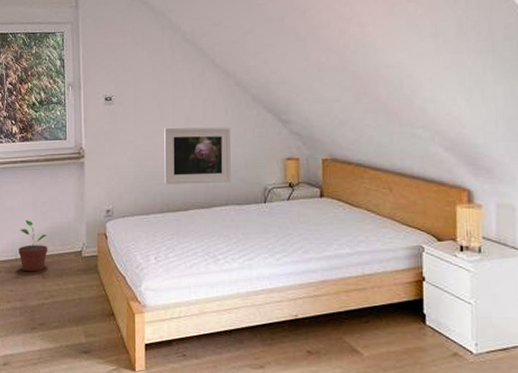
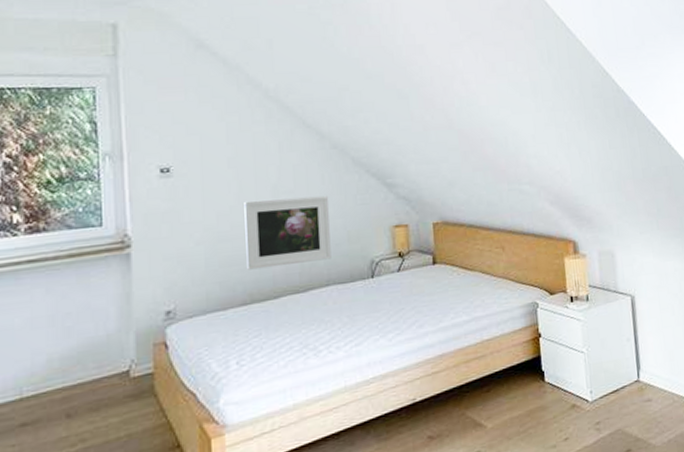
potted plant: present [19,220,48,272] -> none [25,340,75,414]

